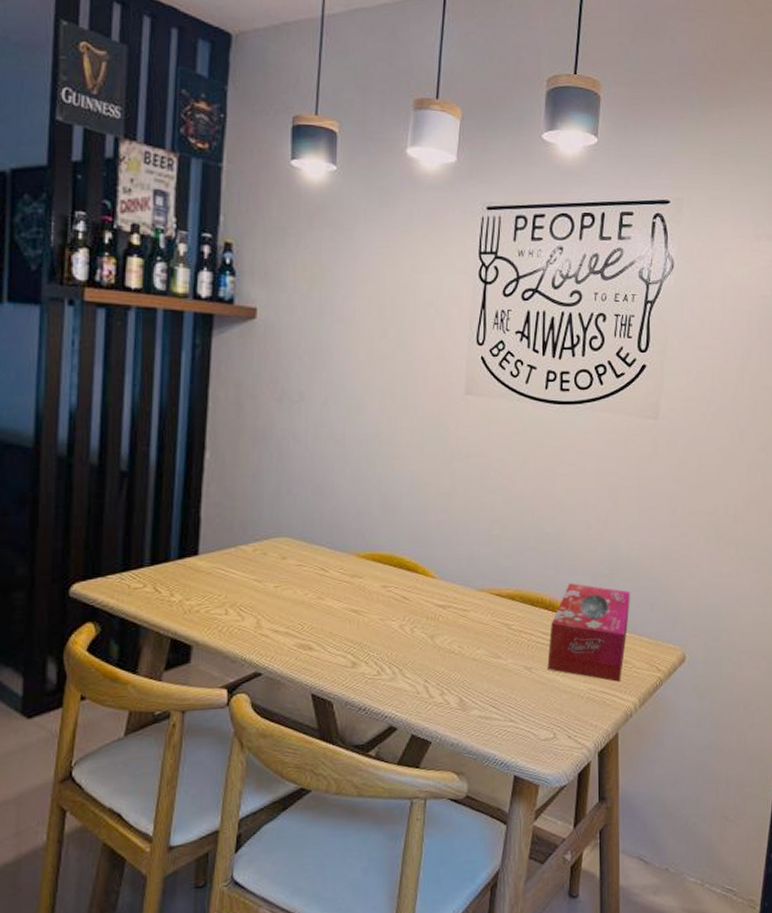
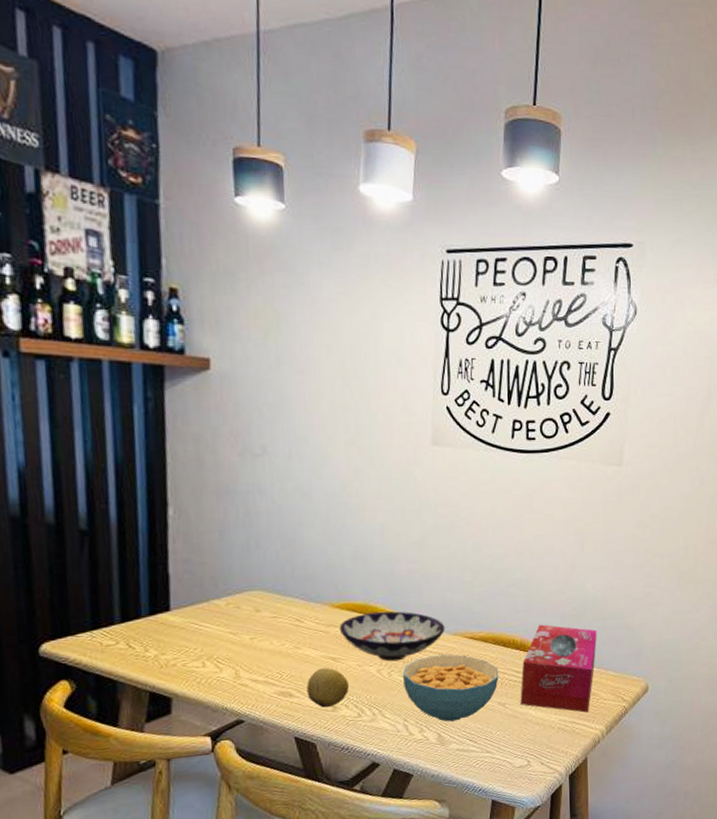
fruit: none [327,621,369,664] -> present [307,668,349,708]
bowl: none [363,563,472,617] -> present [339,611,445,662]
cereal bowl: none [425,611,525,685] -> present [402,654,499,722]

